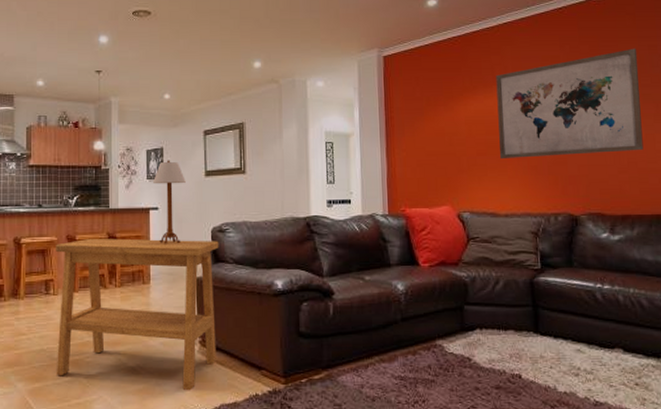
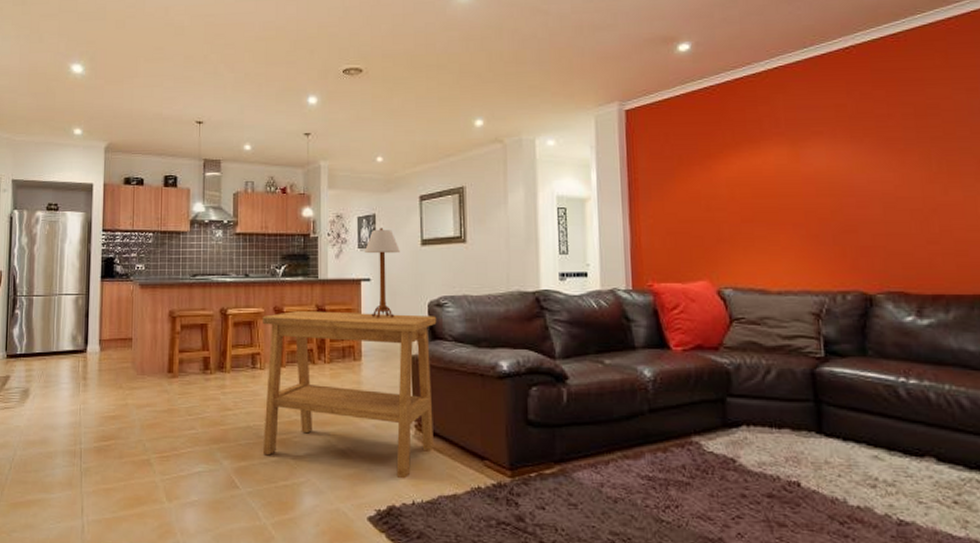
wall art: present [496,48,644,160] -> none [764,92,961,227]

